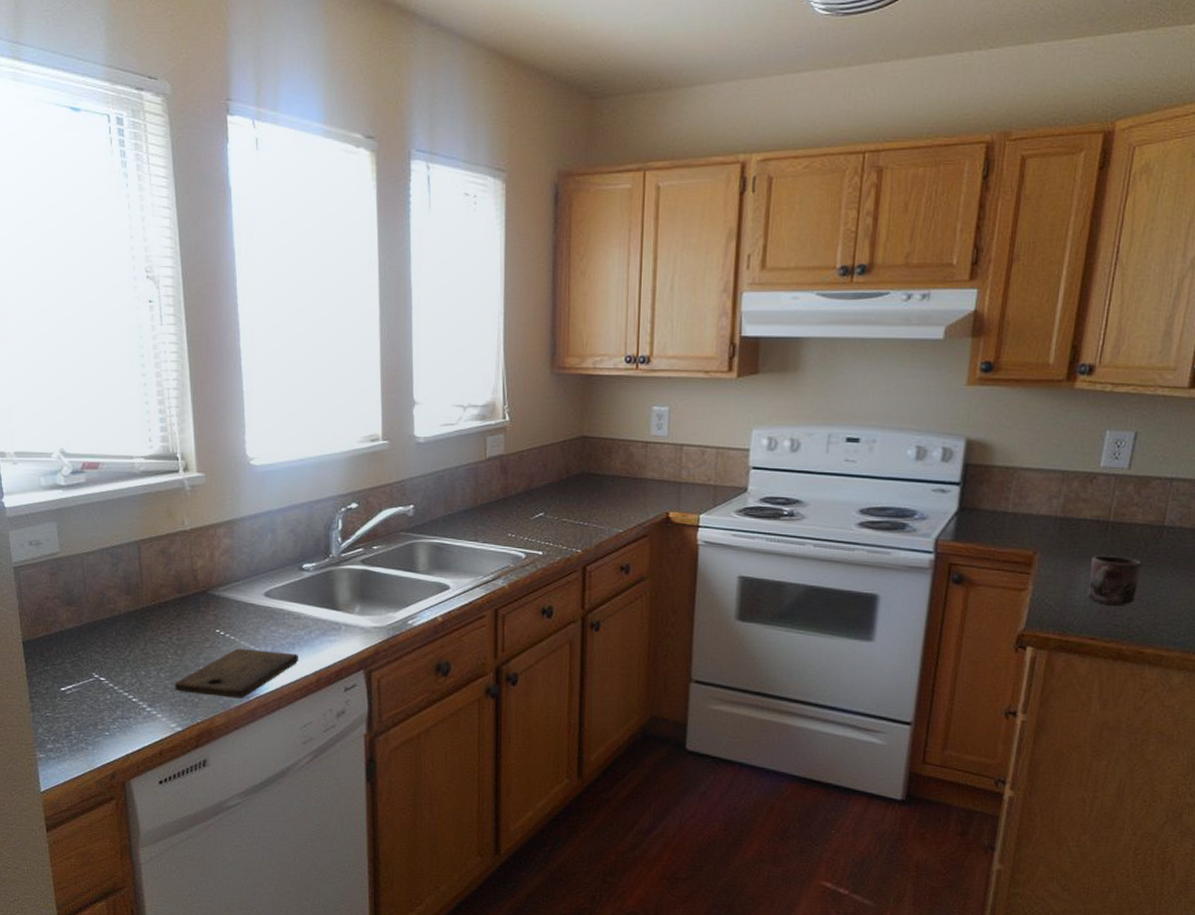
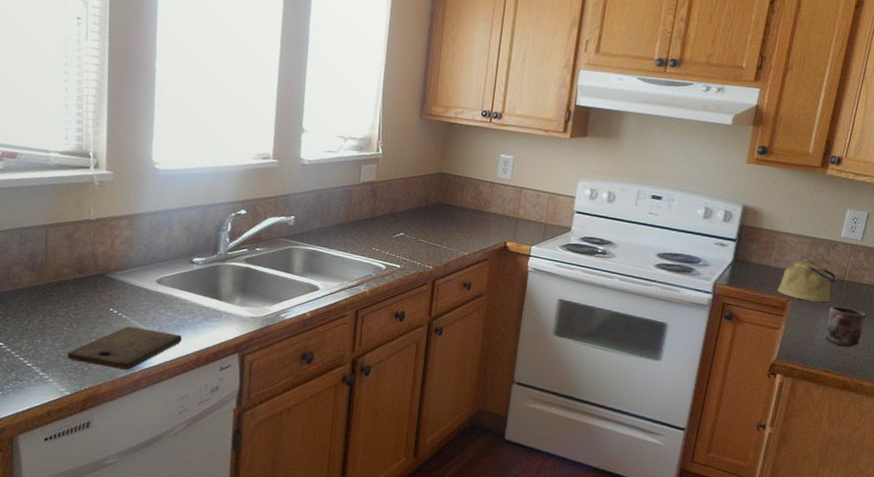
kettle: none [1019,497,1099,552] -> present [777,258,837,303]

